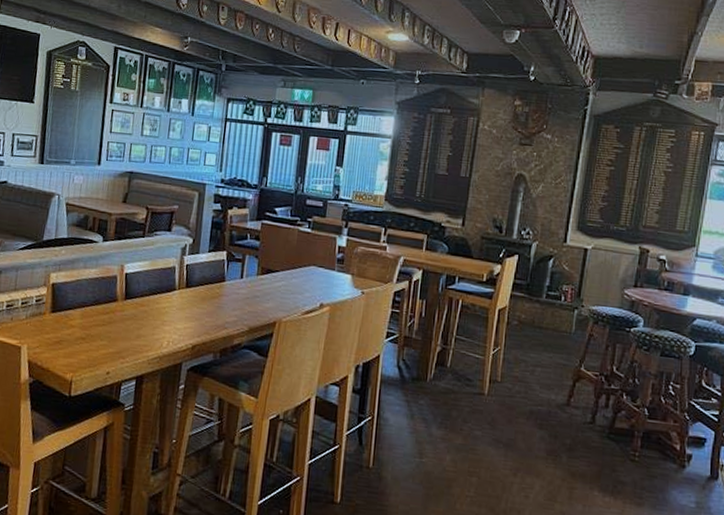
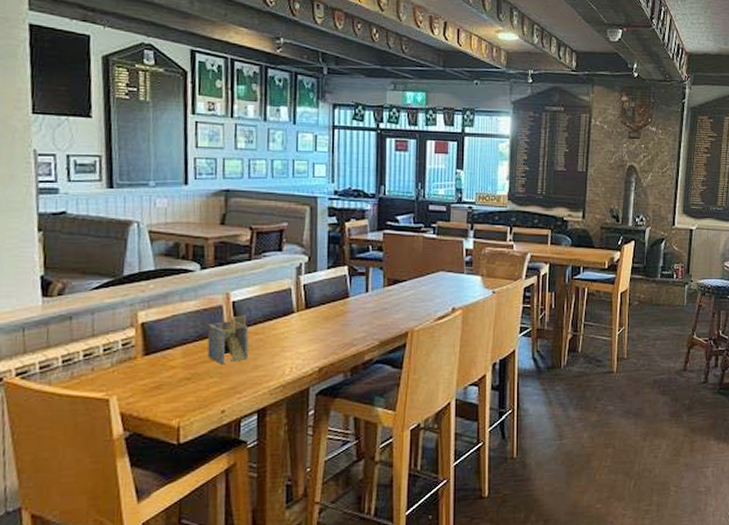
napkin holder: none [100,287,137,330] -> present [207,315,249,365]

